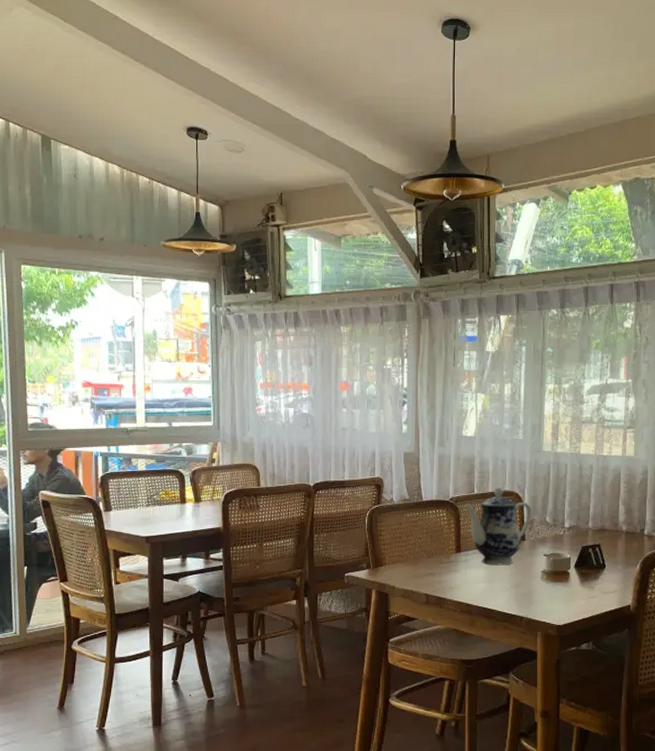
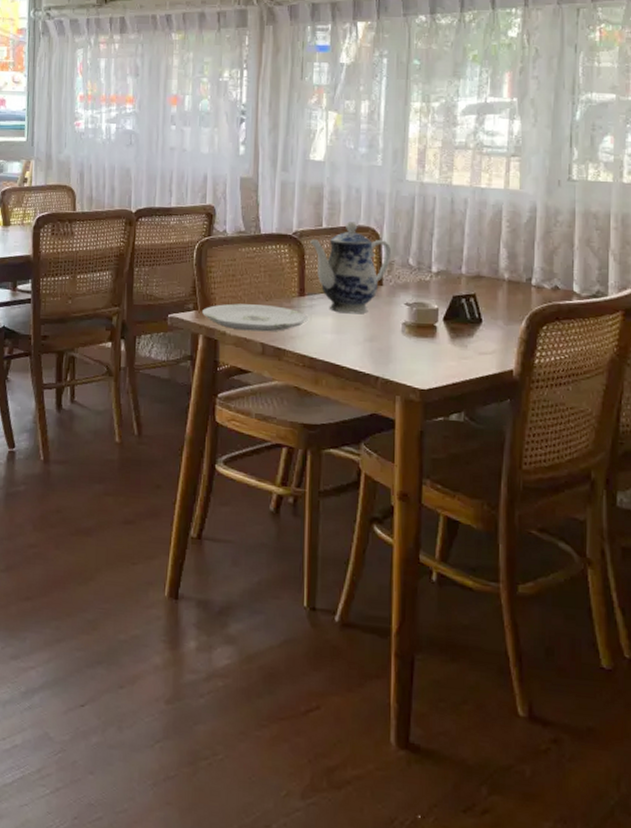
plate: none [374,561,464,584] -> present [202,303,308,332]

